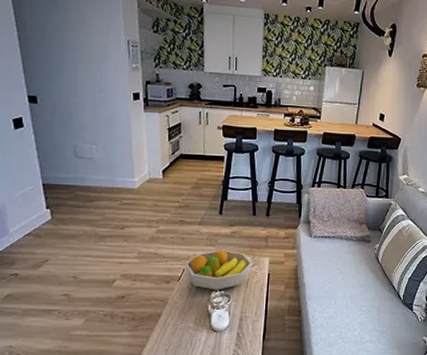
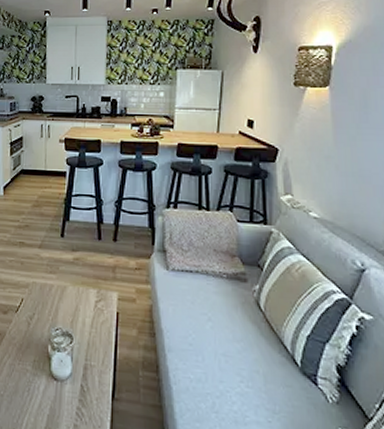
fruit bowl: present [186,249,252,290] -> none [24,278,98,328]

